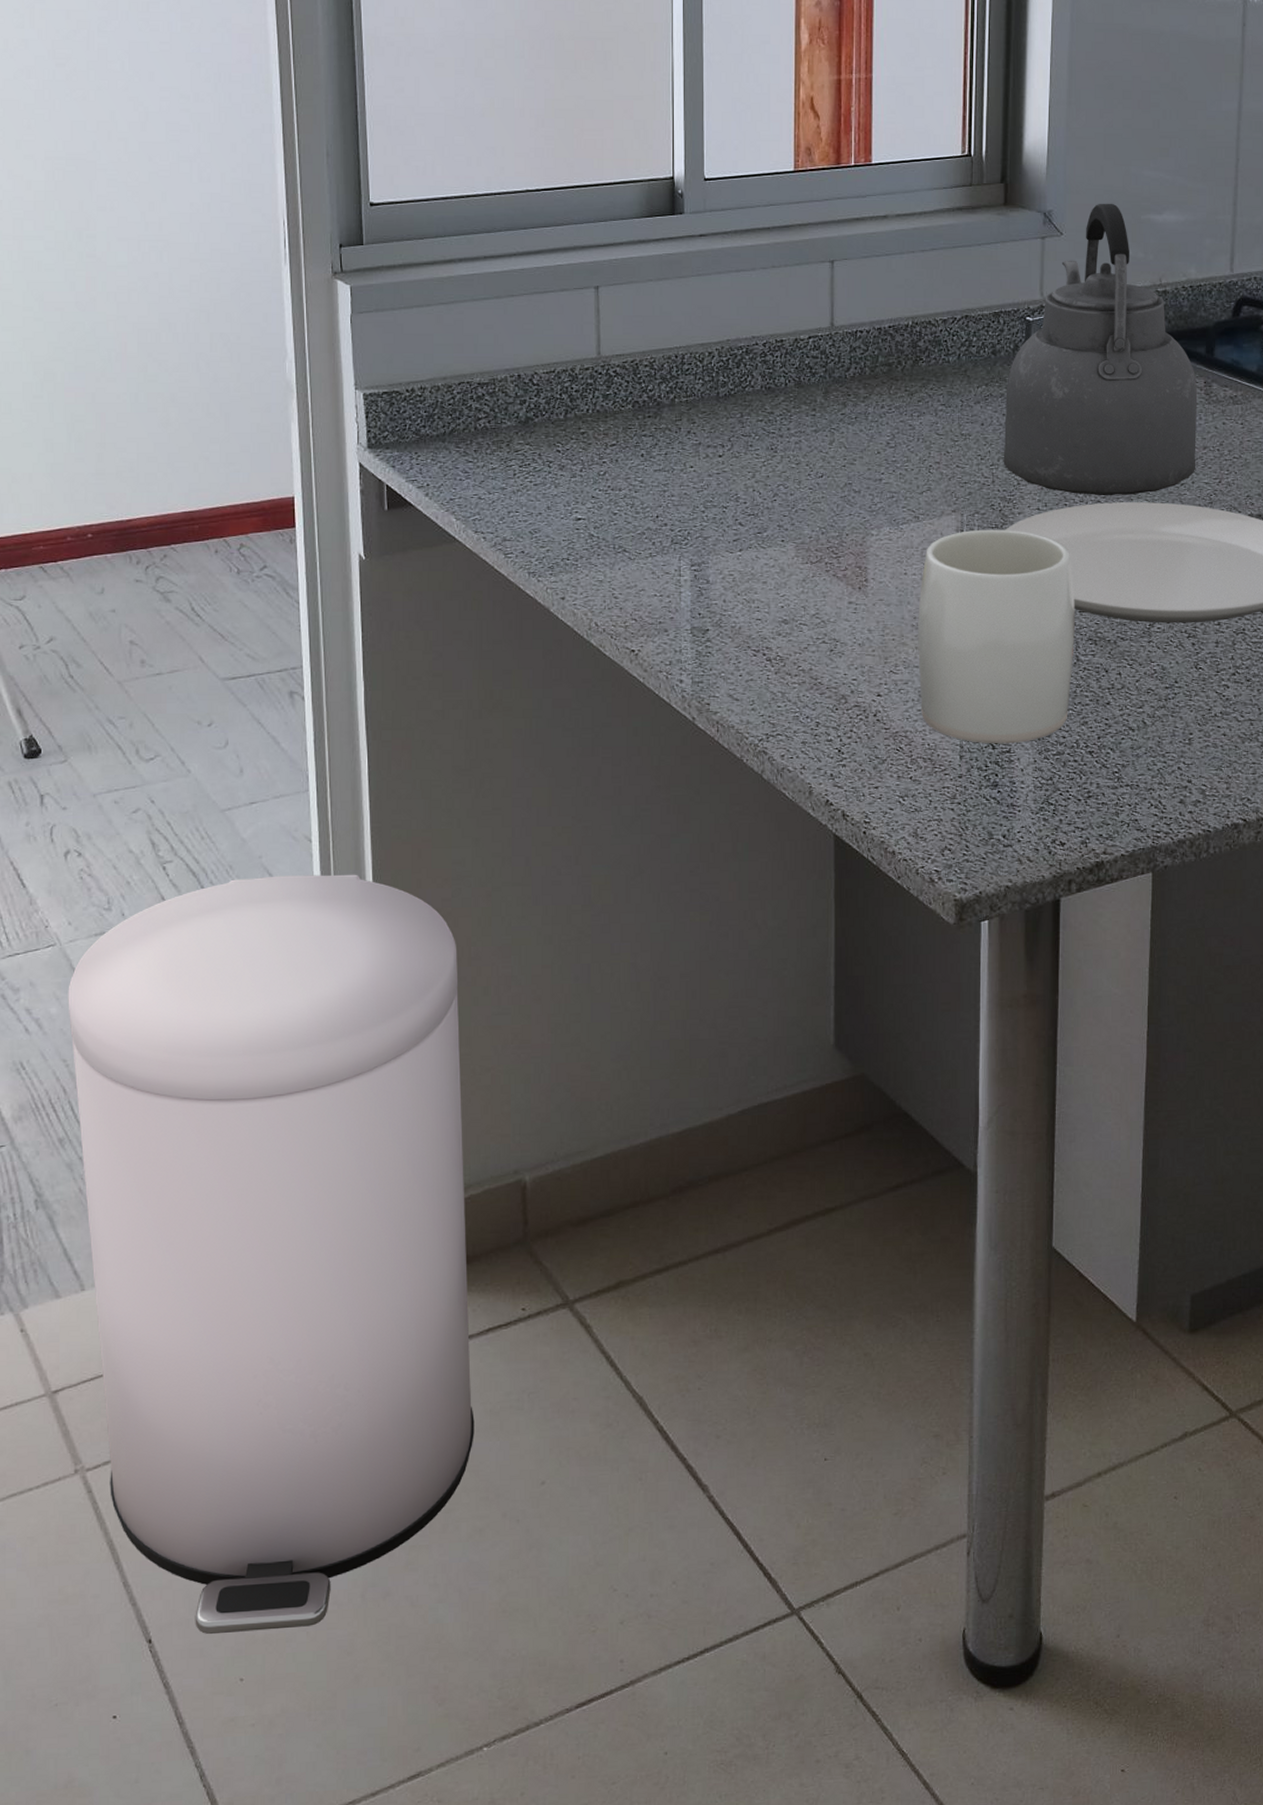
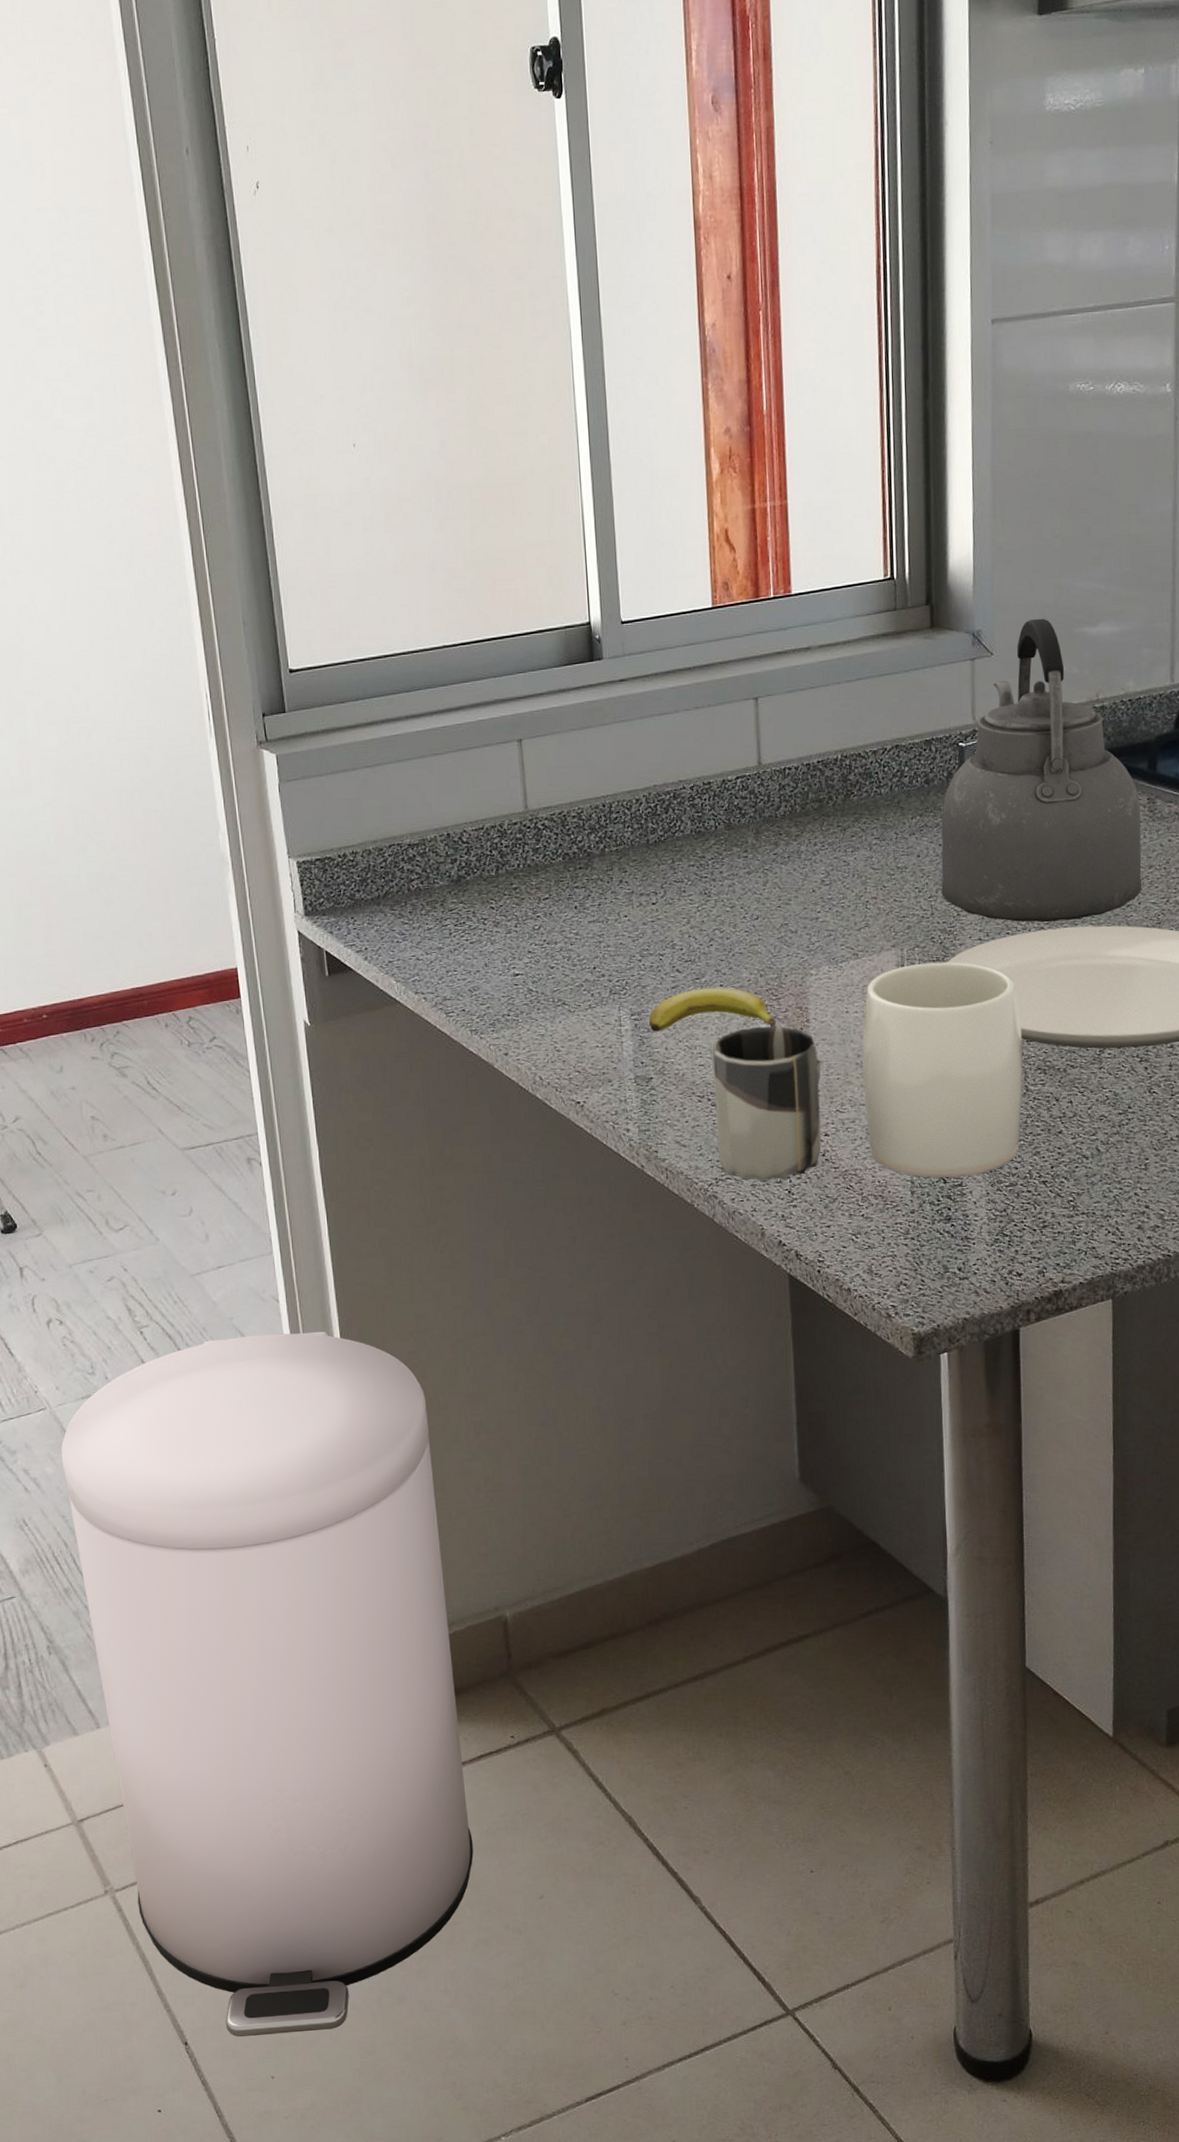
banana: none [709,542,835,584] -> present [649,987,777,1032]
cup: none [770,583,877,739] -> present [712,1026,822,1181]

